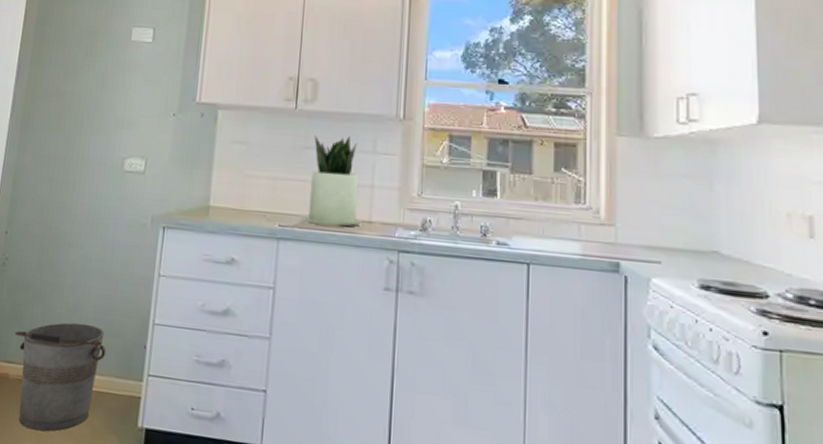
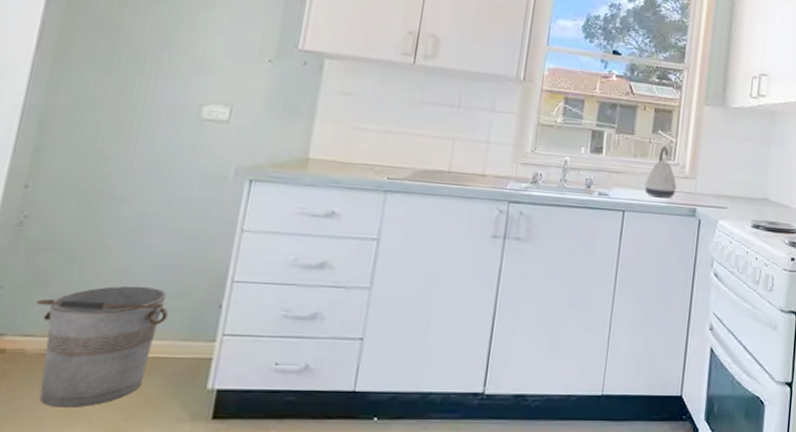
planter: present [303,135,362,227] -> none [414,91,476,180]
kettle: none [550,185,592,250] -> present [644,145,677,199]

